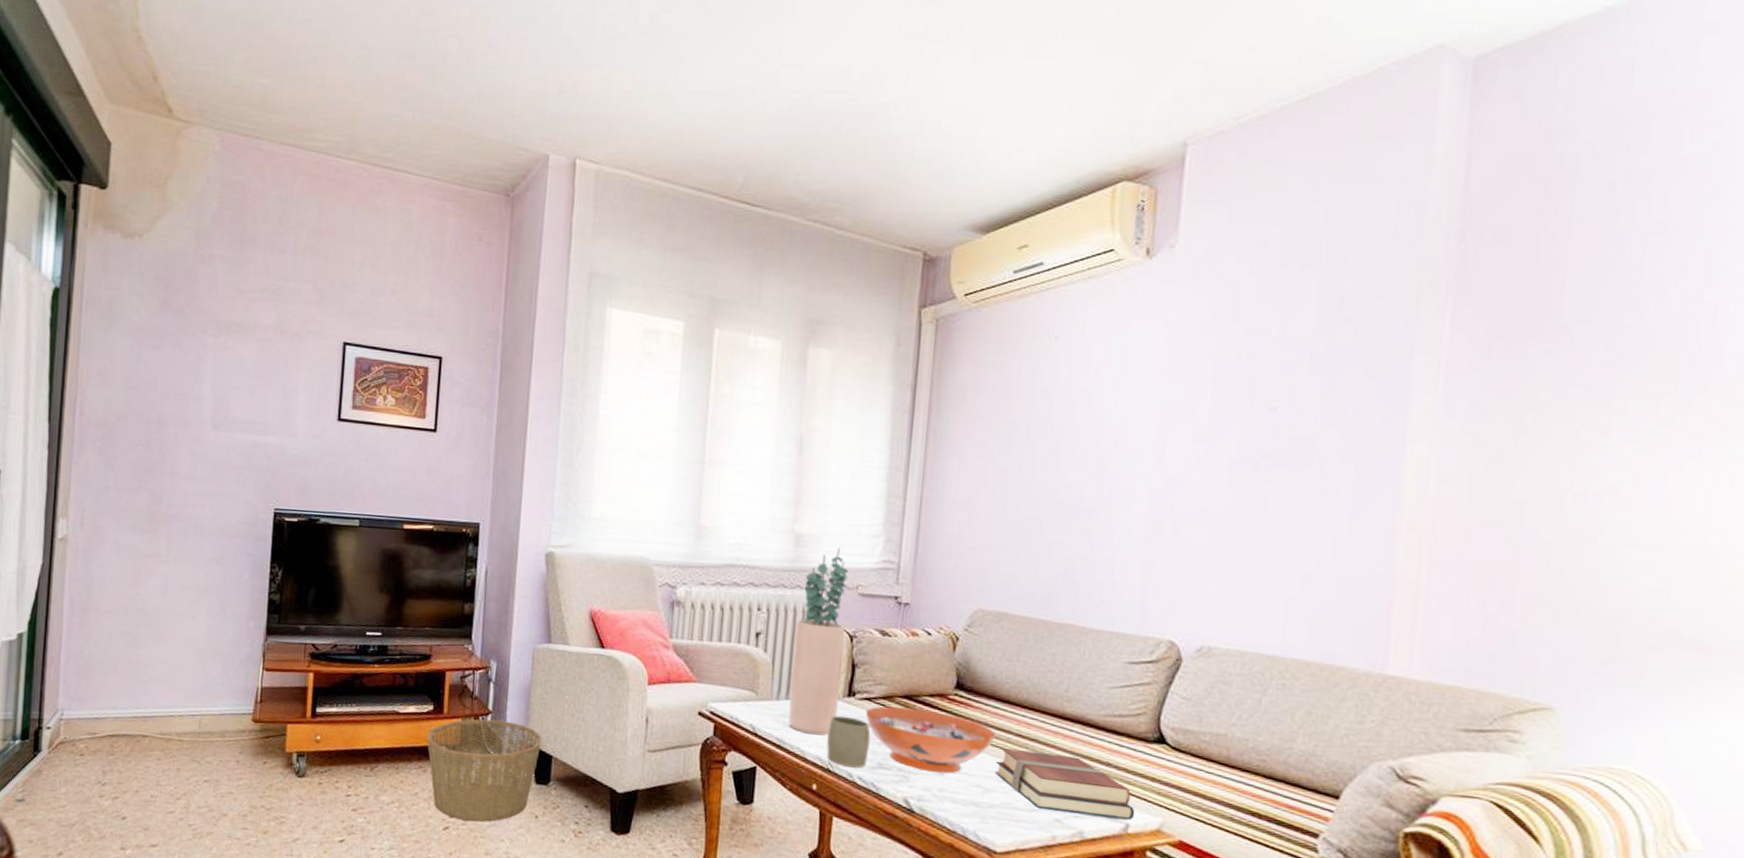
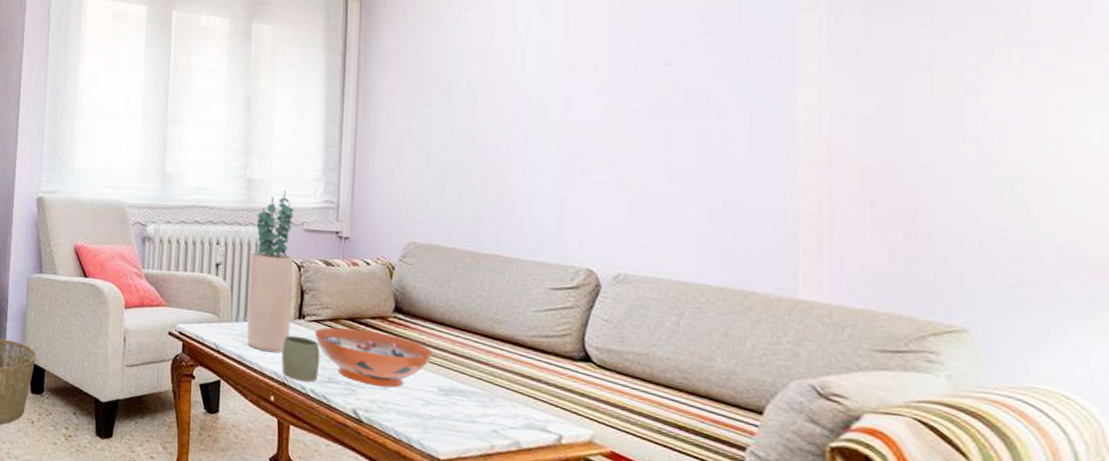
books: present [995,748,1135,821] -> none [434,365,567,432]

